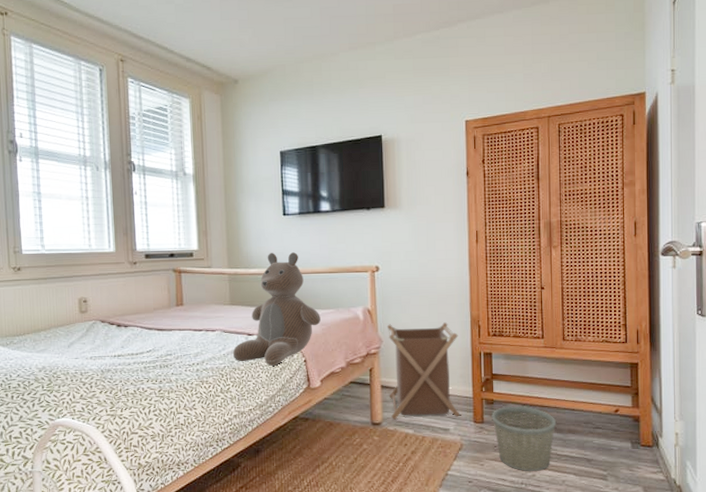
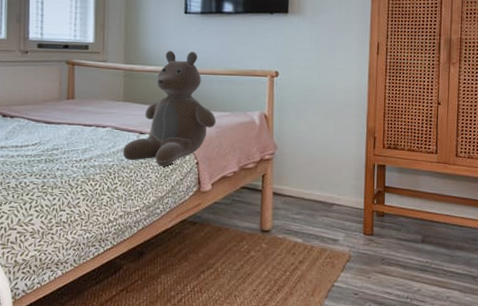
laundry basket: present [386,322,460,420] -> none [280,130,354,228]
basket: present [492,406,557,472] -> none [381,219,445,287]

